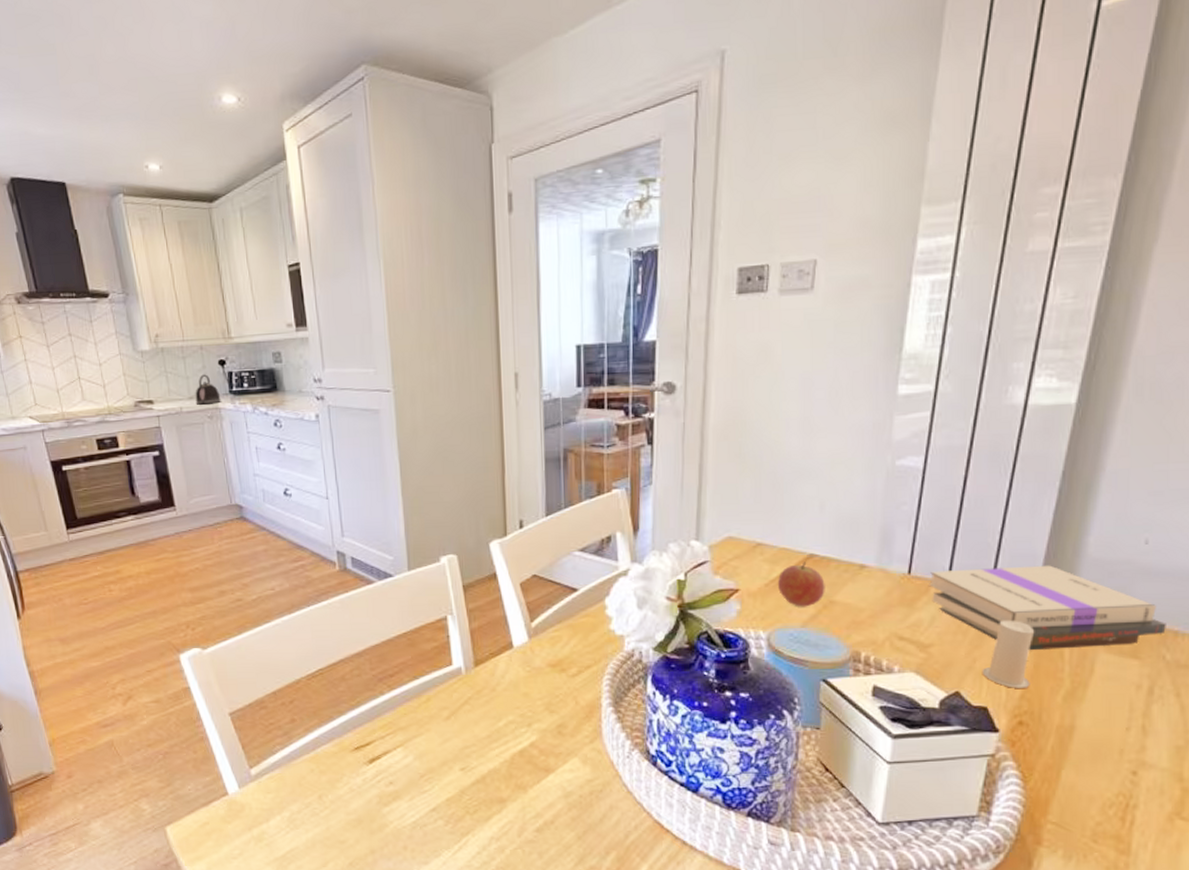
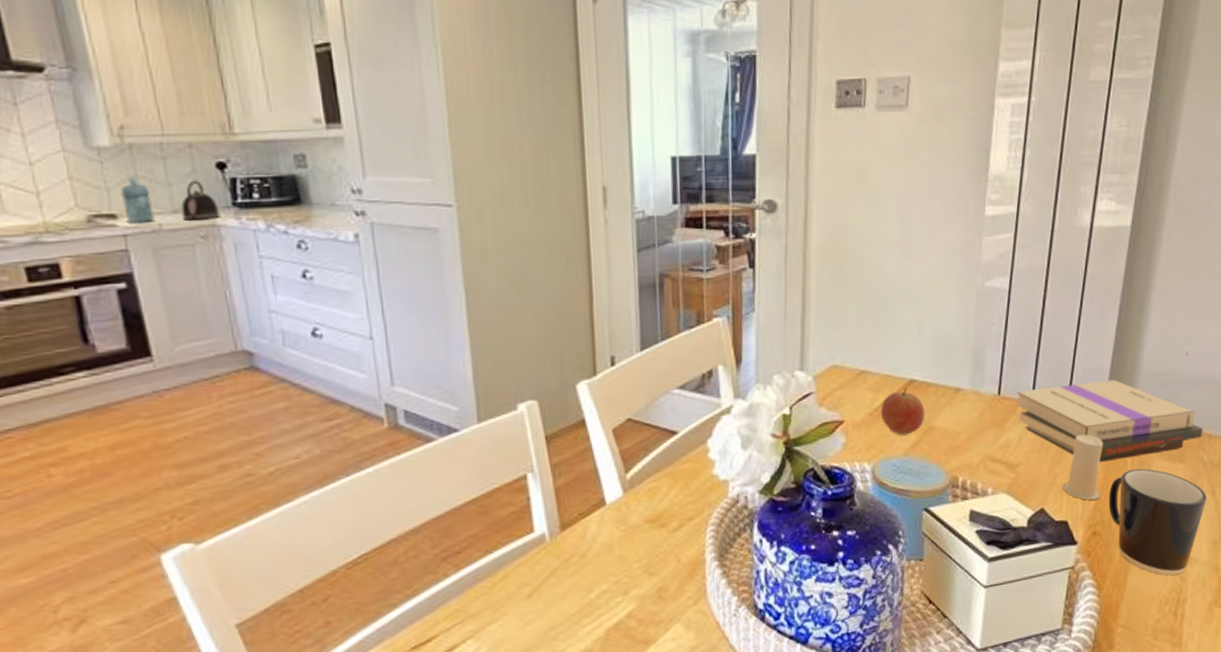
canister: none [155,373,178,408] -> present [120,177,155,225]
mug: none [1039,661,1169,778] -> present [1108,468,1207,576]

